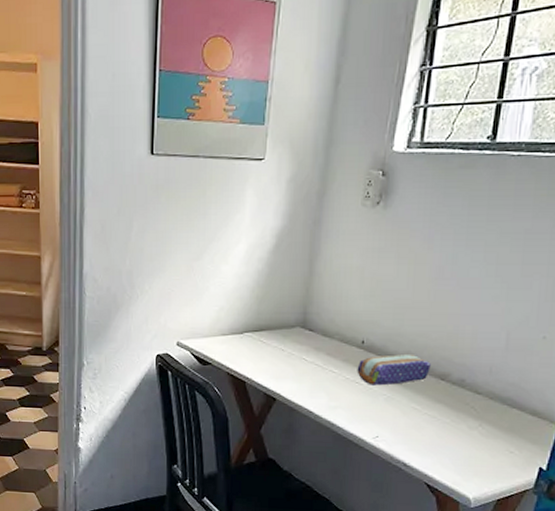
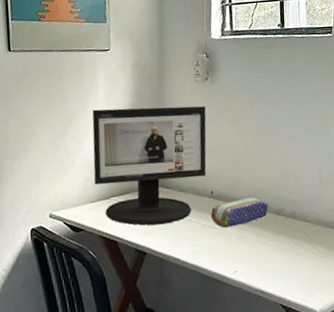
computer monitor: none [228,230,371,371] -> present [92,106,207,226]

